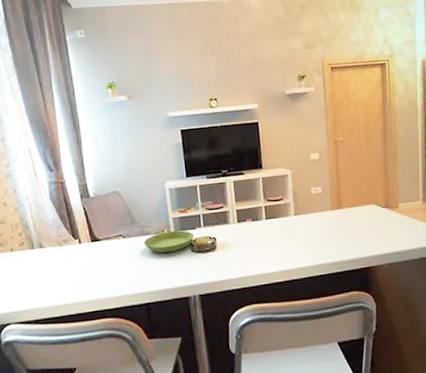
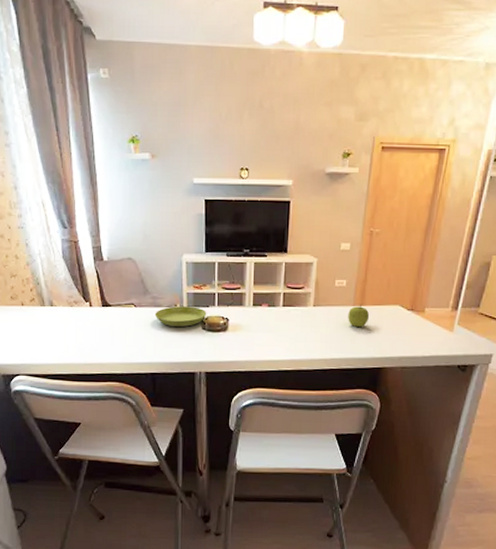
fruit: none [328,209,349,230] -> present [348,305,369,327]

